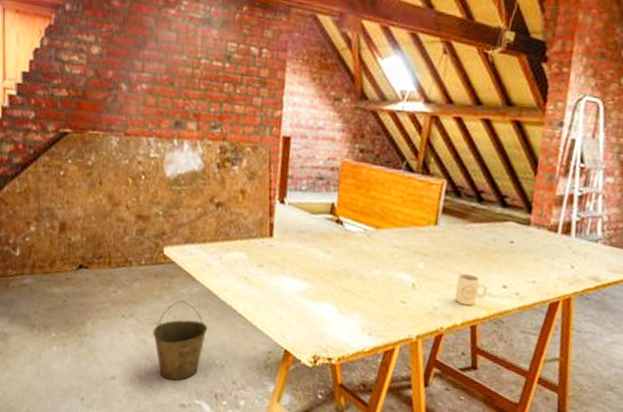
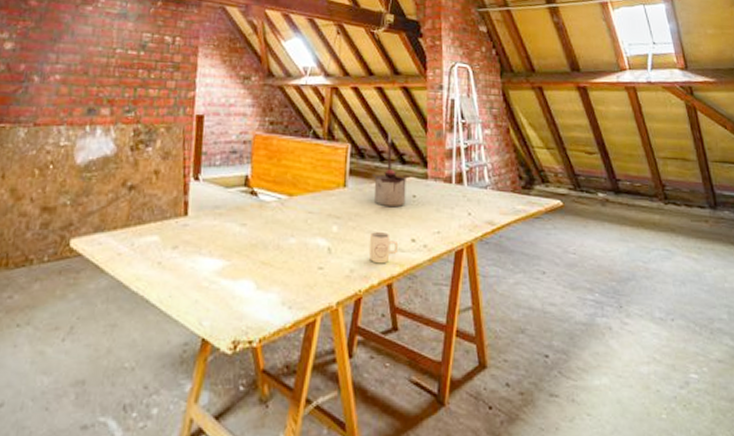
bucket: present [152,300,208,381] -> none [52,297,117,396]
paint can: none [467,171,509,252] -> present [373,132,409,208]

